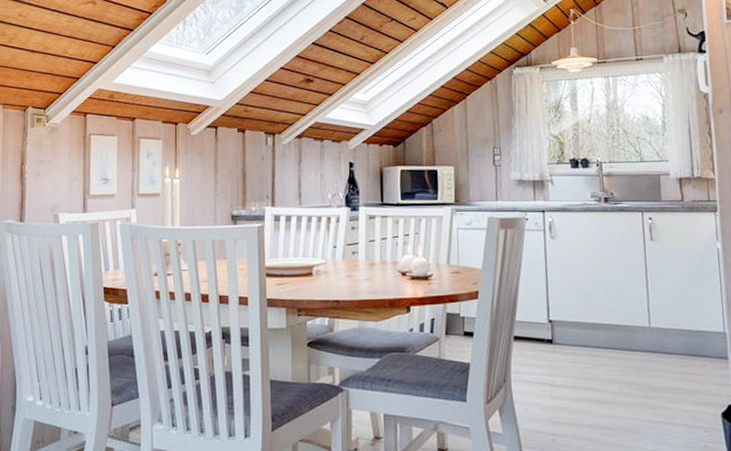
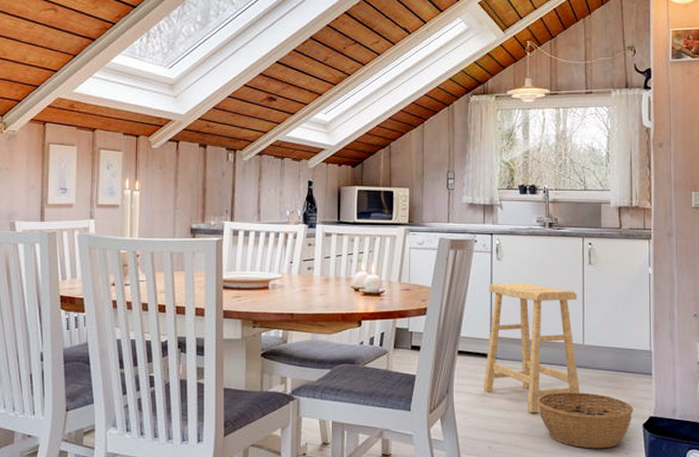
stool: none [543,262,650,402] -> present [483,283,580,413]
basket: none [602,379,710,441] -> present [537,392,633,449]

